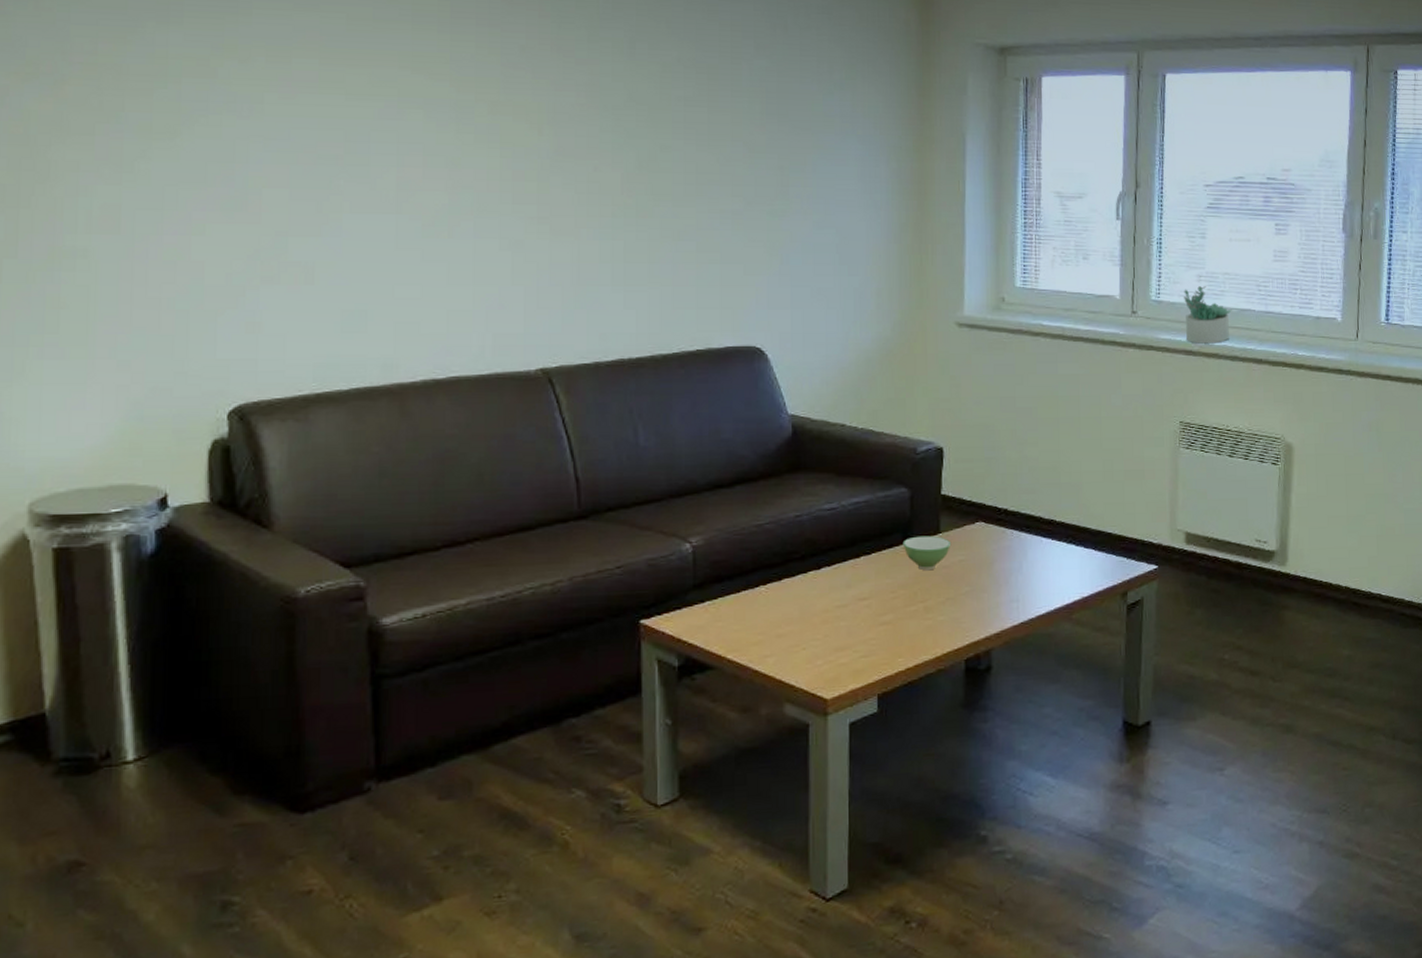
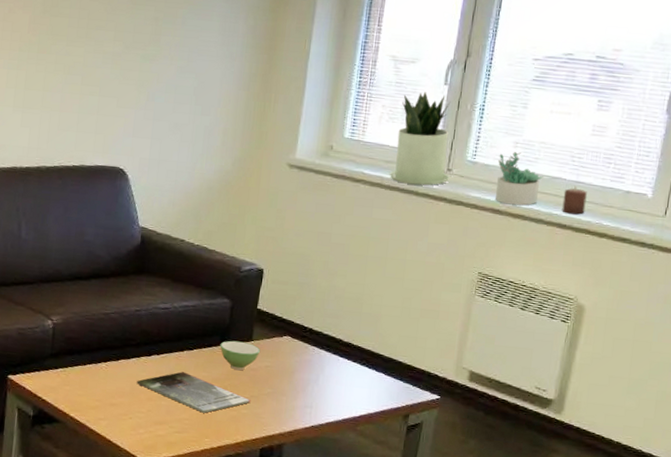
magazine: none [806,582,947,628] -> present [136,372,251,413]
planter: none [1070,229,1136,332] -> present [389,92,451,186]
candle: none [1255,316,1279,347] -> present [562,185,587,215]

